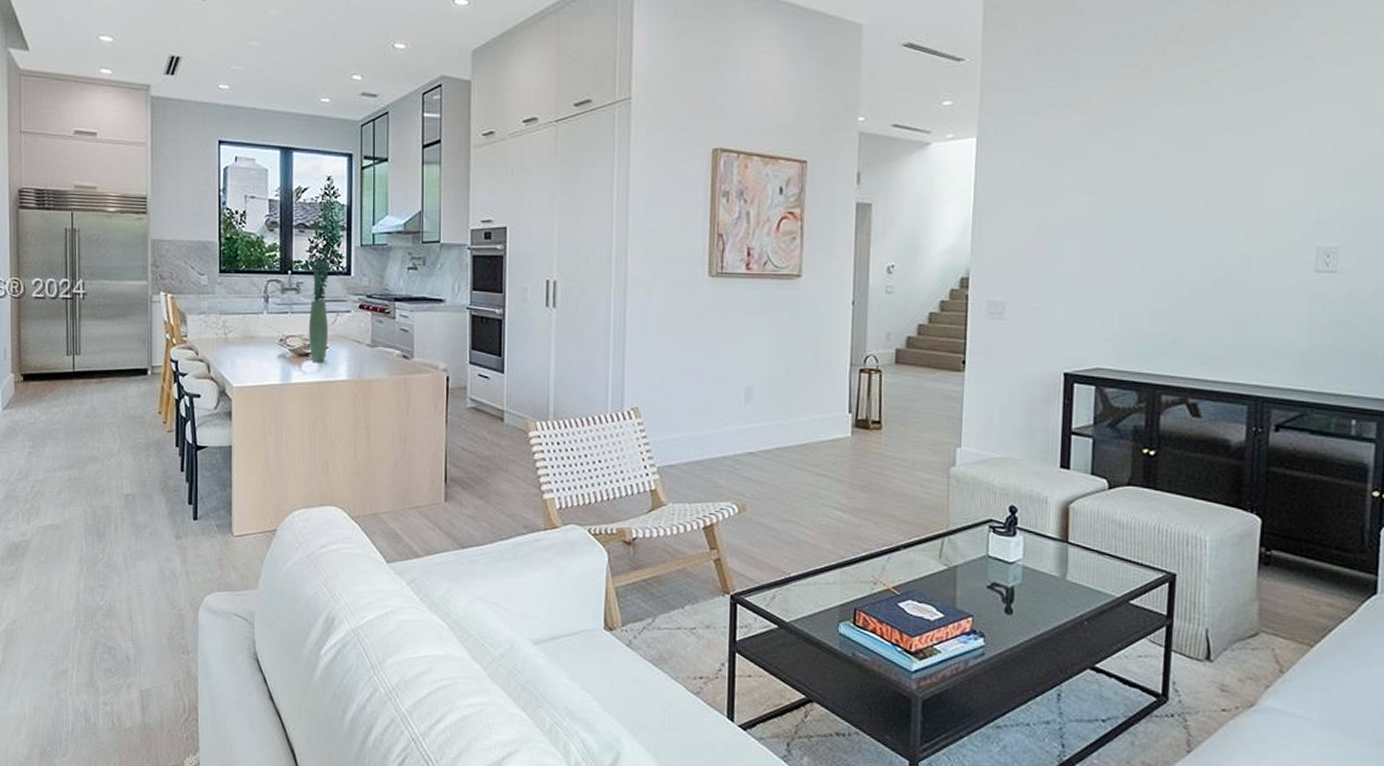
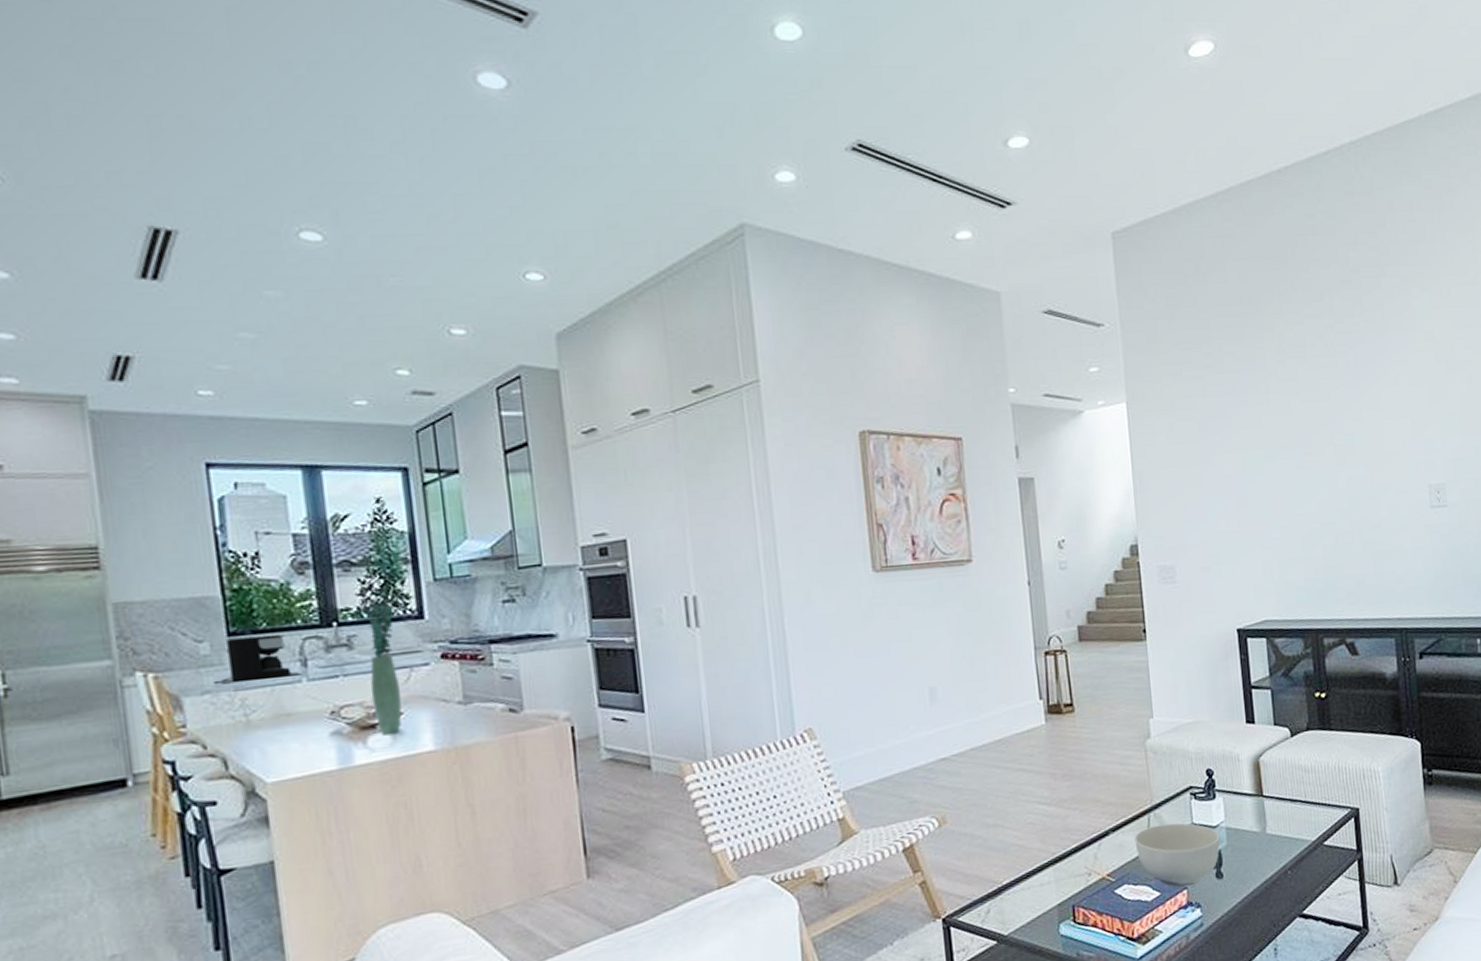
coffee maker: none [207,274,263,309] -> present [213,634,301,685]
bowl: none [925,550,1015,615] -> present [1134,823,1220,887]

